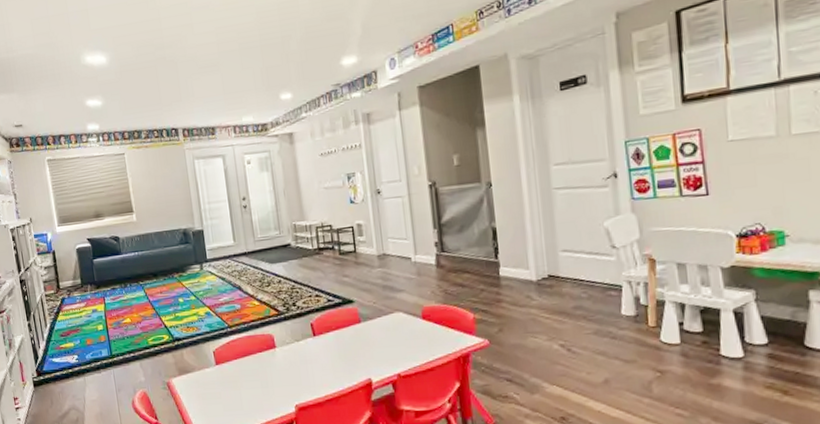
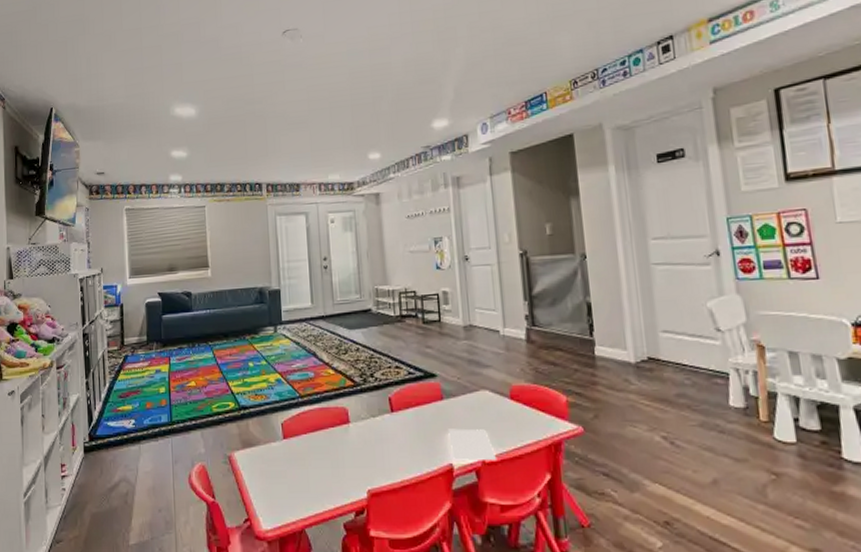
paper: none [366,347,412,375] -> present [448,428,497,461]

